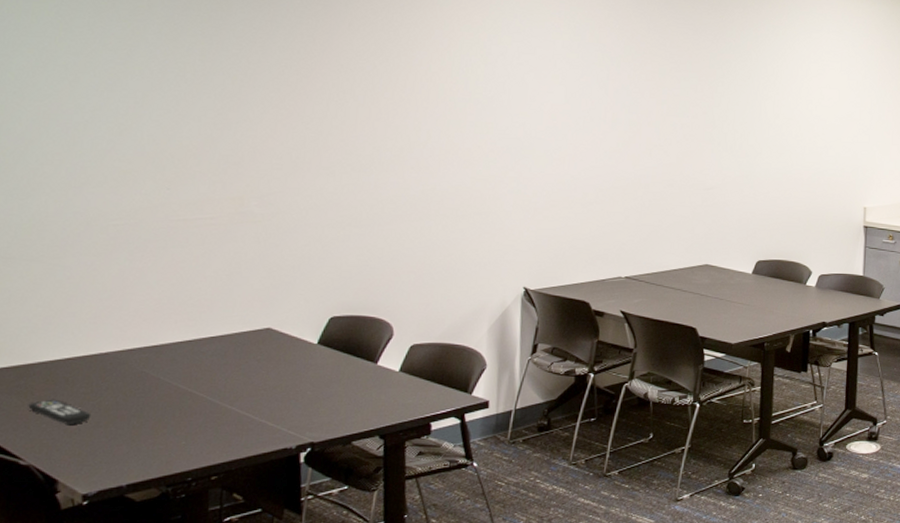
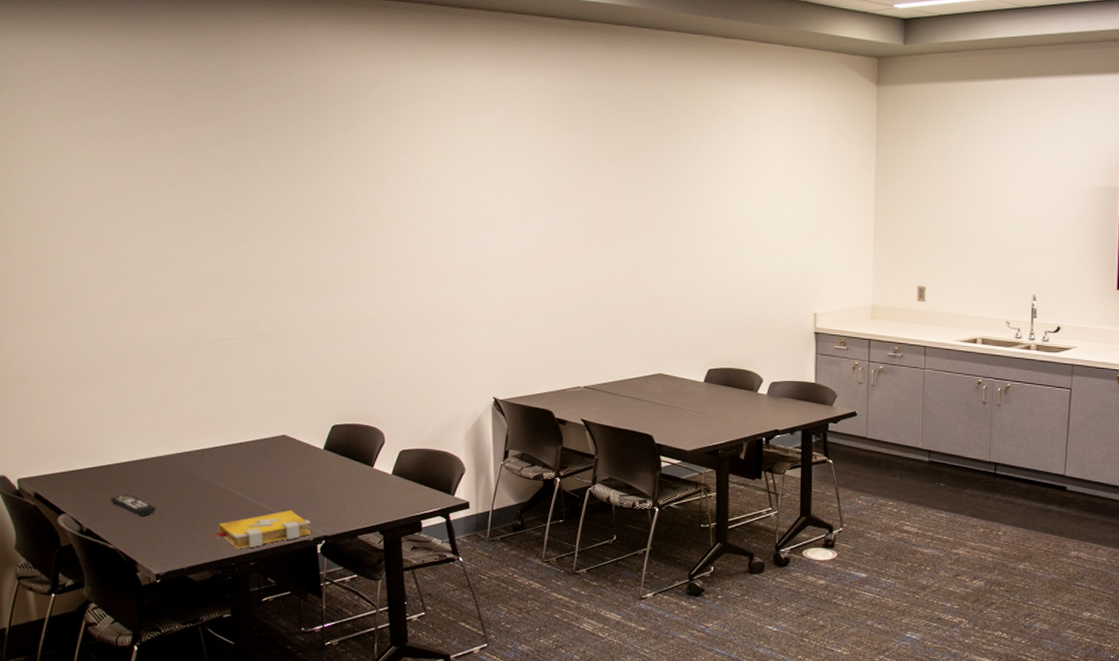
spell book: none [166,413,294,461] -> present [213,510,312,549]

